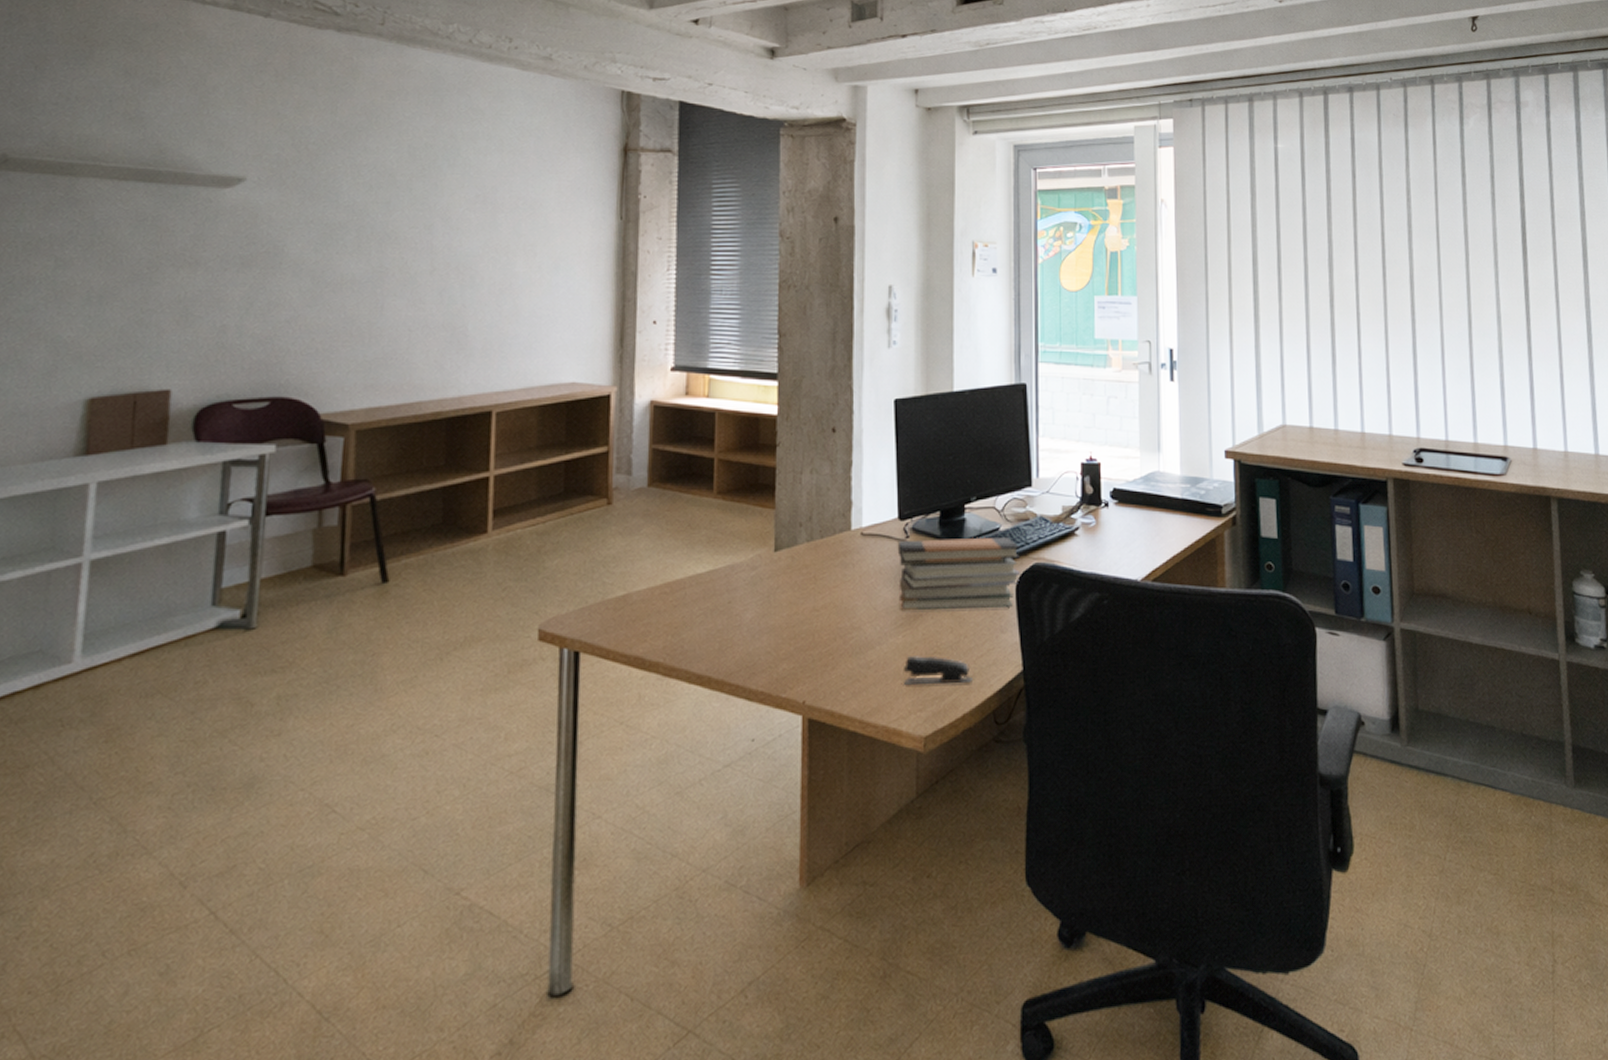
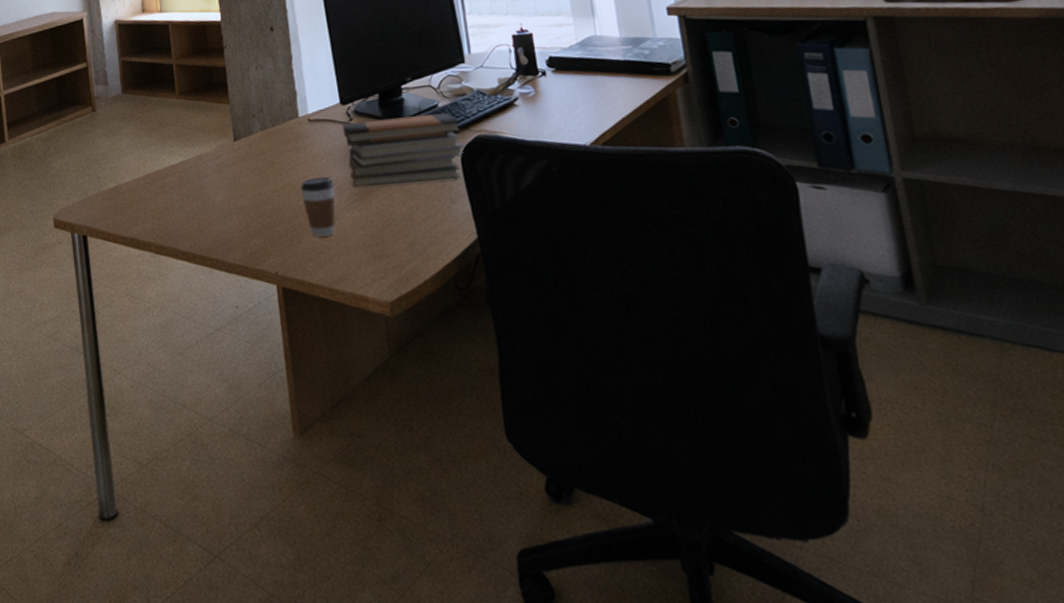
coffee cup: none [843,597,880,663] -> present [300,176,336,237]
stapler: present [904,656,973,685] -> none [363,228,430,255]

